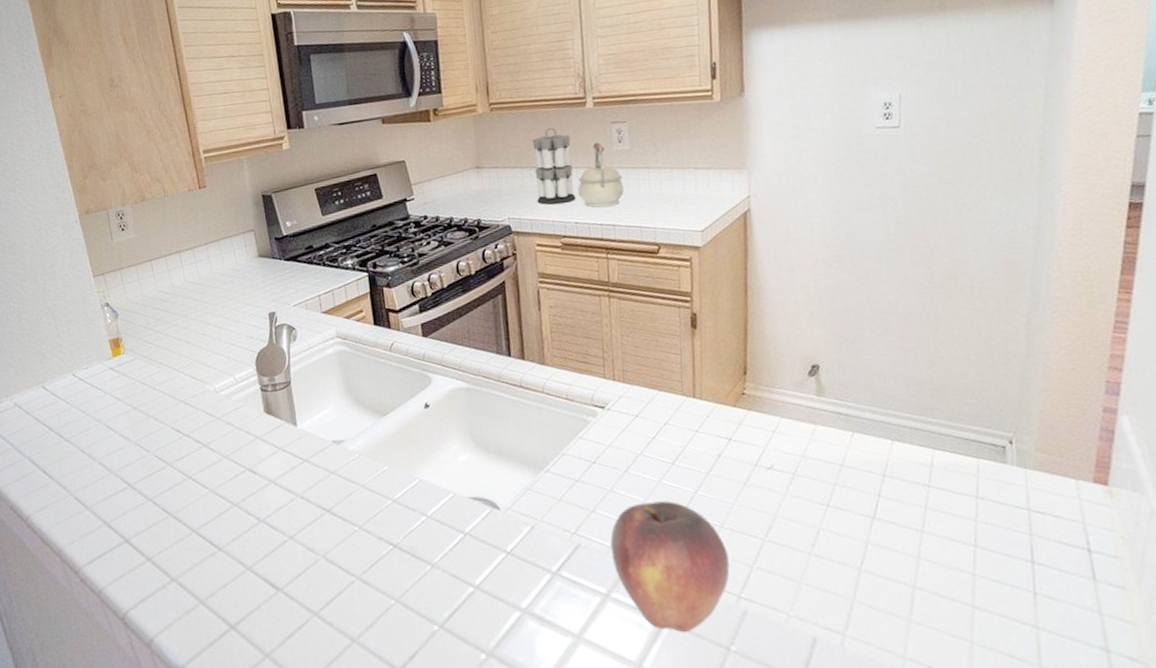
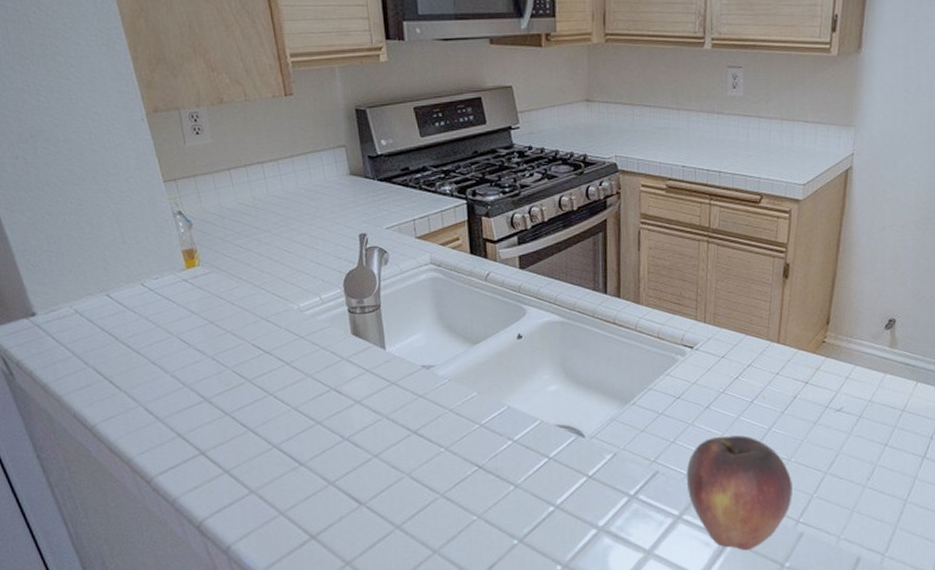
spice rack: present [532,127,576,205] -> none [646,65,685,147]
kettle: present [578,142,625,208] -> none [688,85,734,153]

